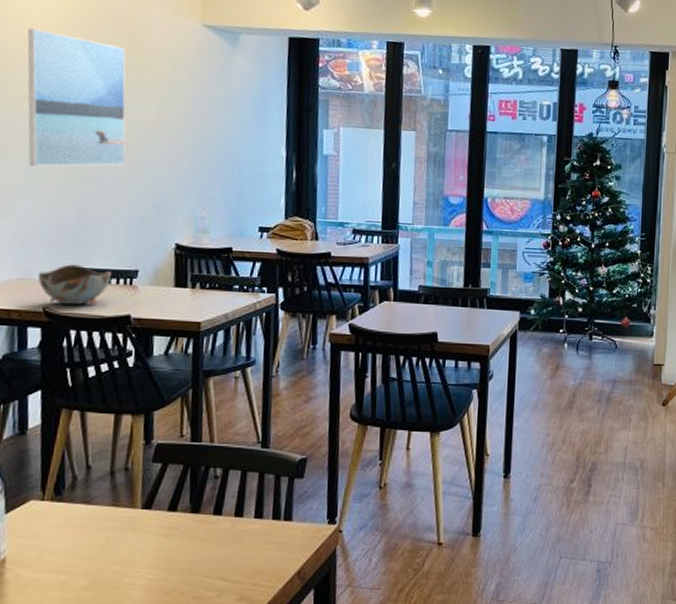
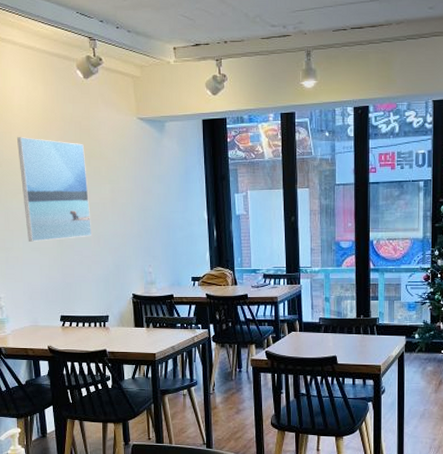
bowl: present [37,264,111,306] -> none [42,313,90,344]

